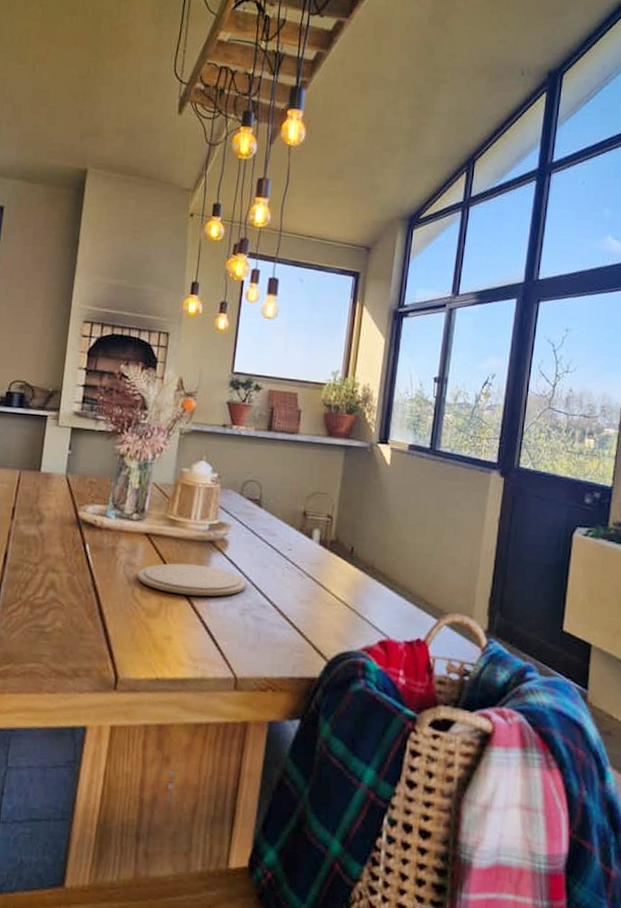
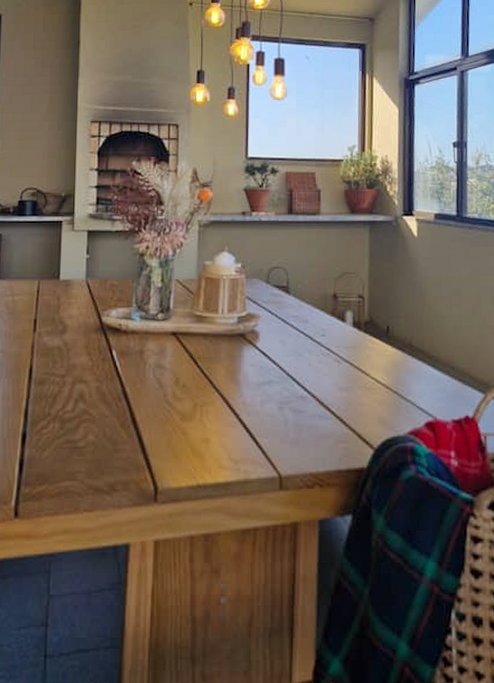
plate: present [137,563,247,597] -> none [168,361,282,393]

